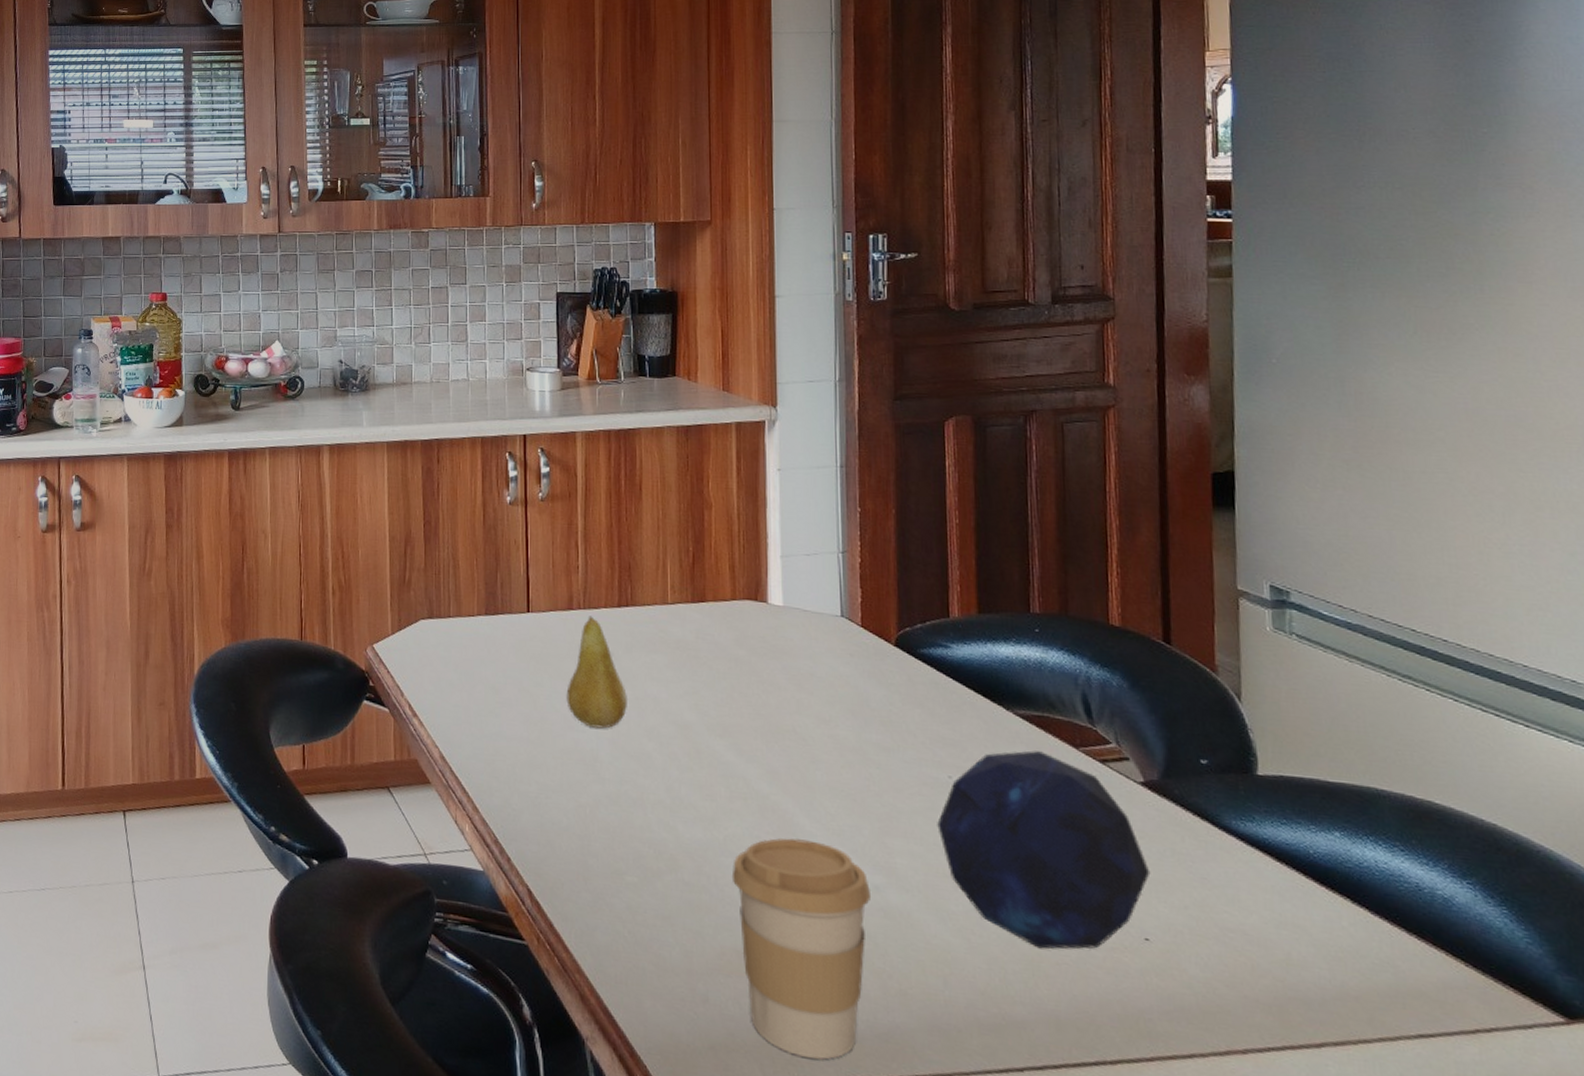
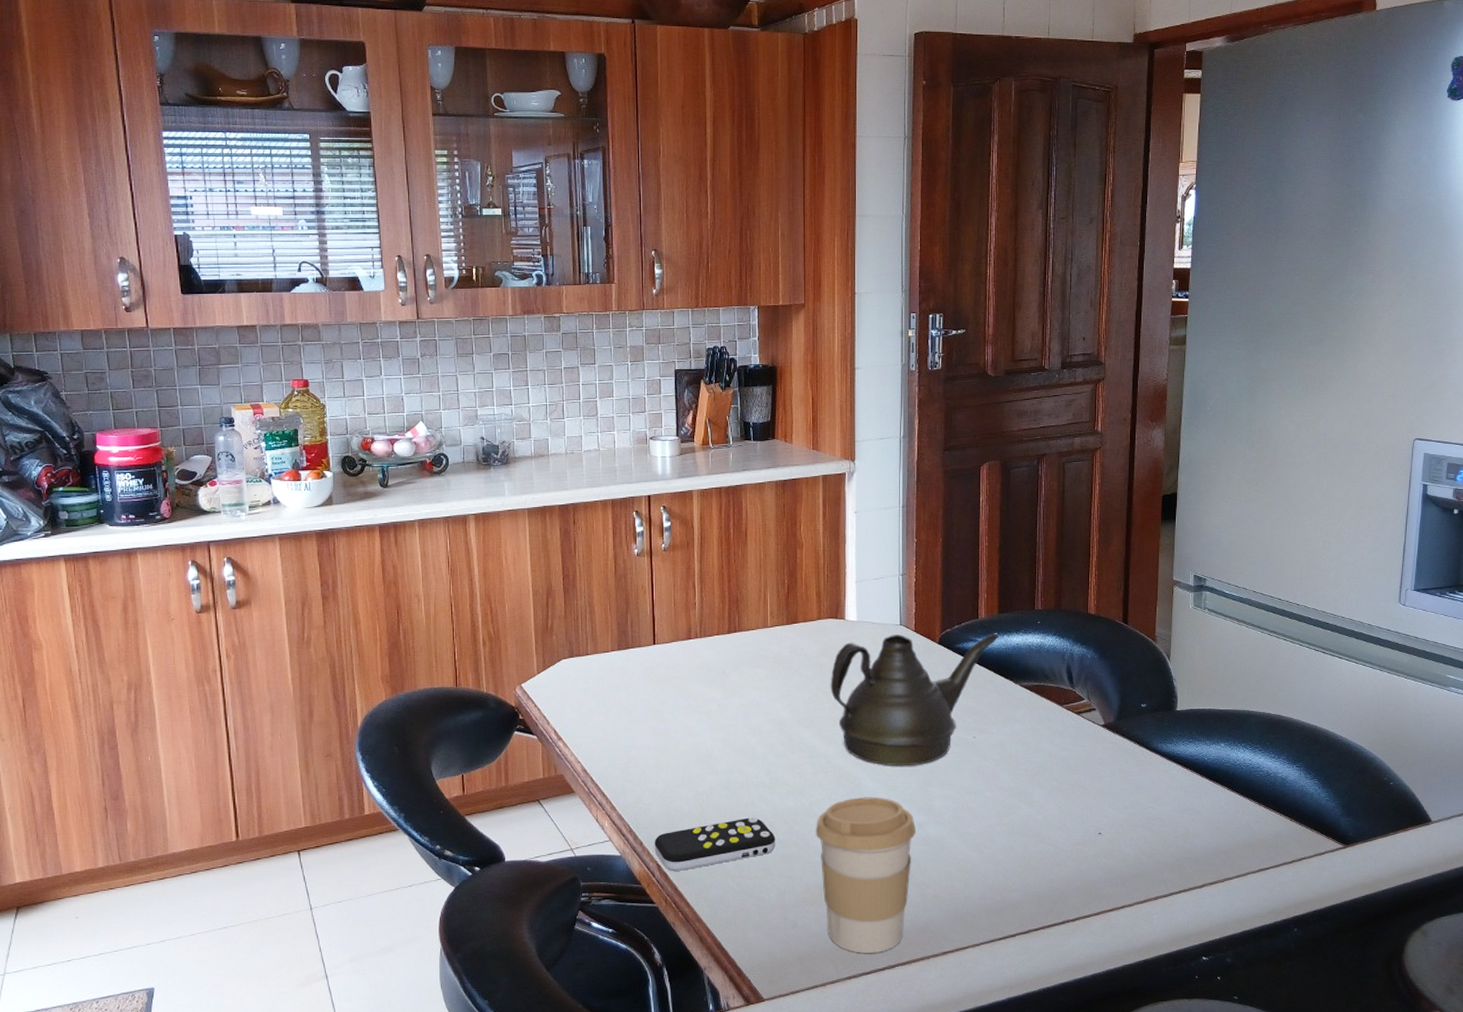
remote control: none [524,844,680,903] -> present [654,817,776,871]
fruit: present [566,616,627,729] -> none [686,643,735,732]
teapot: none [749,628,980,806] -> present [830,633,999,767]
decorative orb: present [937,750,1151,949] -> none [964,711,1105,851]

